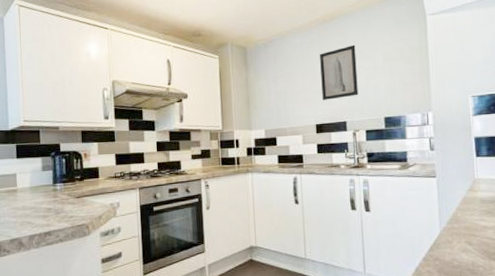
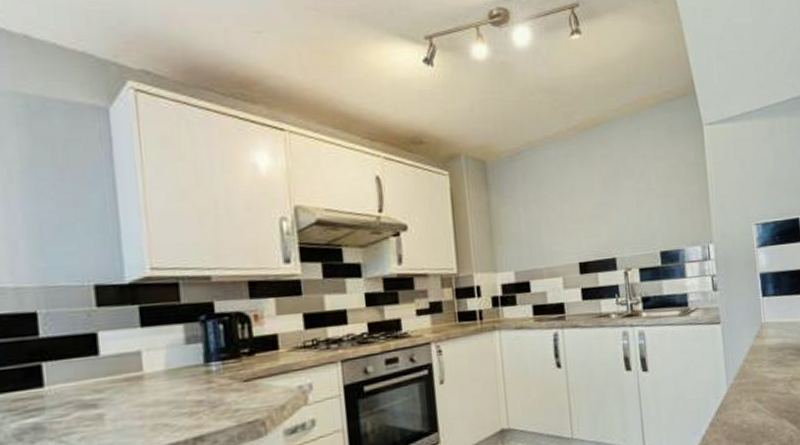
wall art: present [320,44,358,100] -> none [580,159,629,231]

